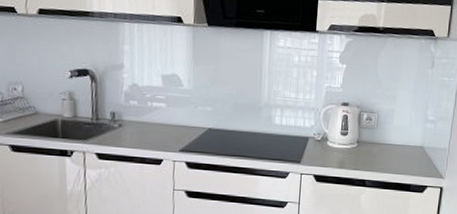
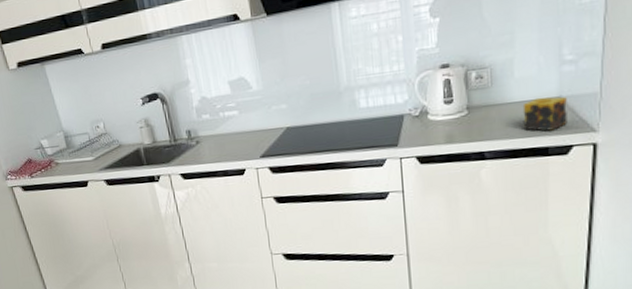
candle: none [395,144,427,172] -> present [522,96,567,131]

